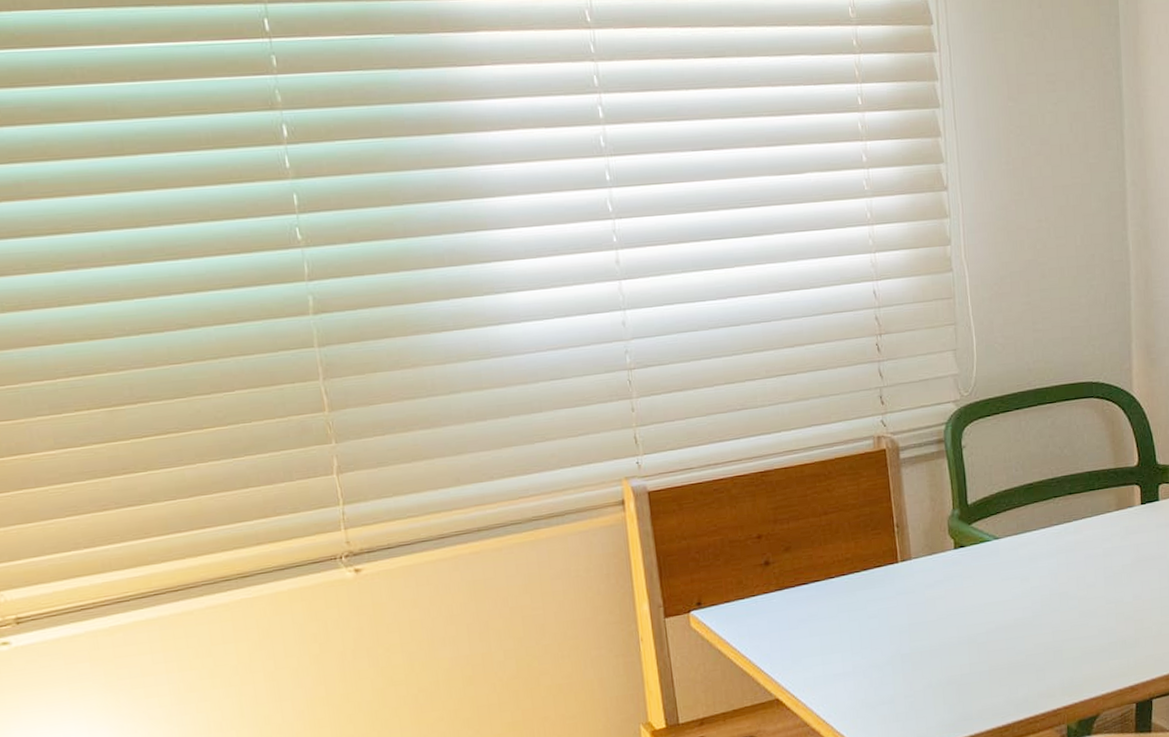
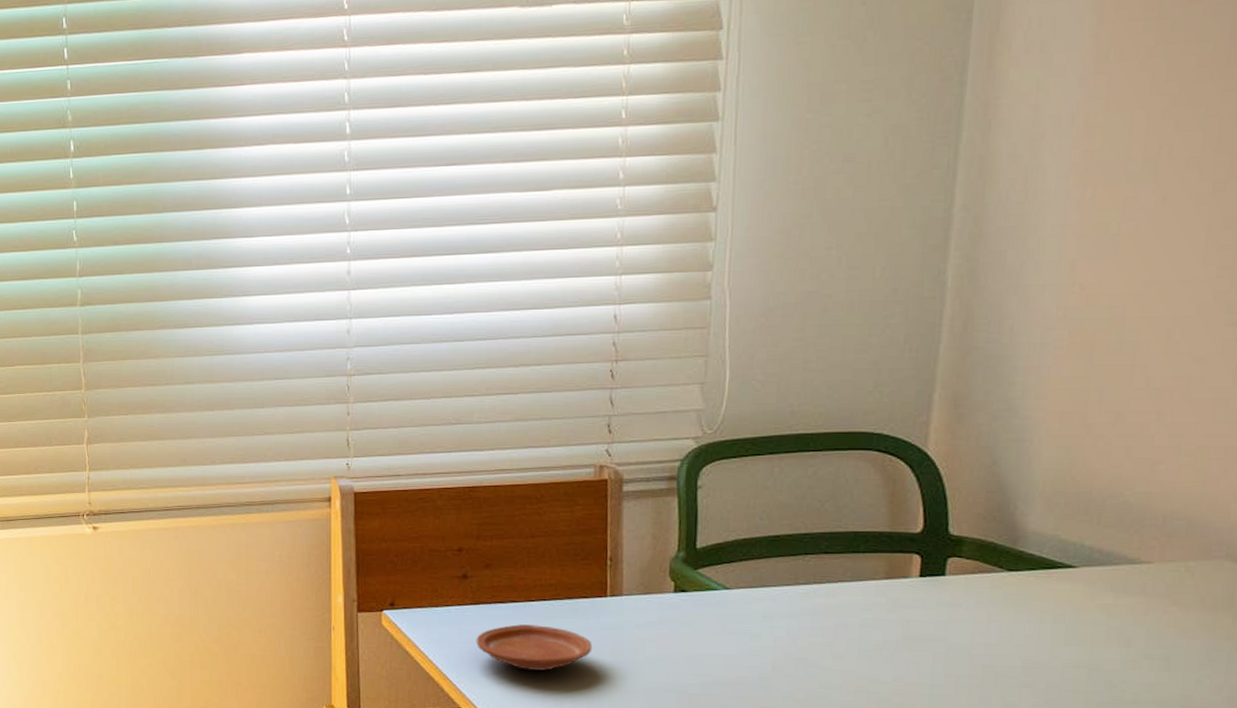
plate: none [784,600,891,648] -> present [476,624,593,671]

